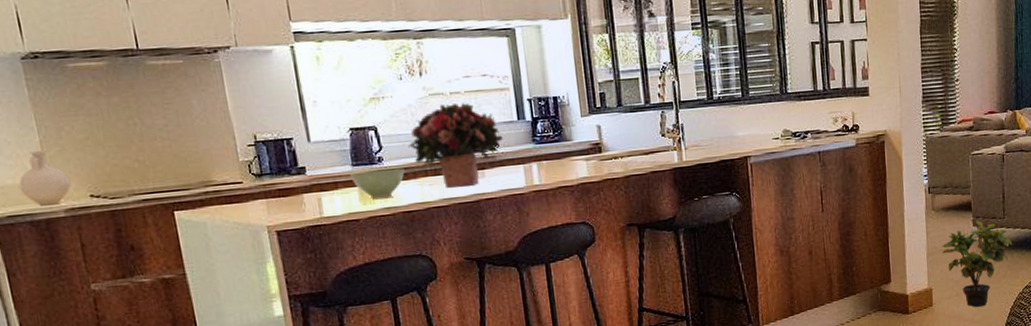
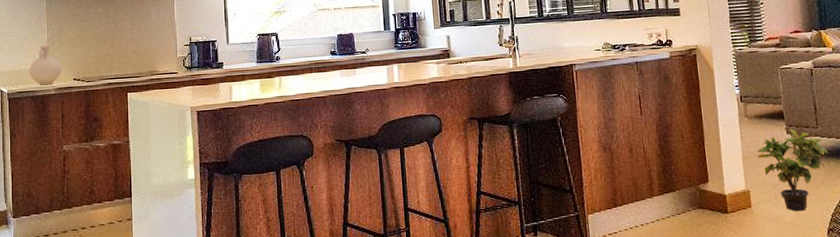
bowl: present [350,168,405,199] -> none [255,65,295,89]
bouquet: present [407,103,503,188] -> none [299,16,372,82]

